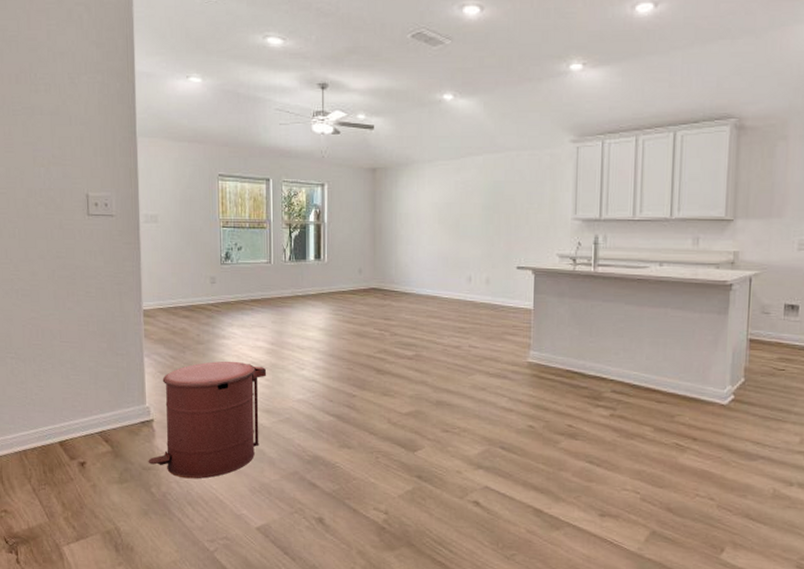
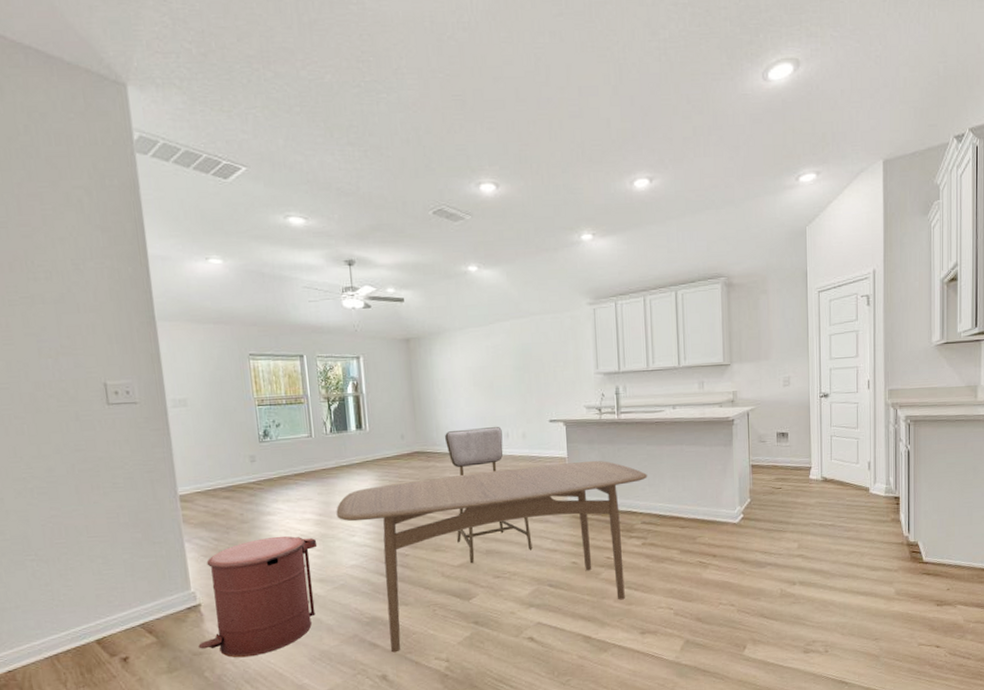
dining table: none [288,315,623,496] -> present [336,460,648,653]
dining chair: none [404,268,487,414] -> present [445,426,533,564]

